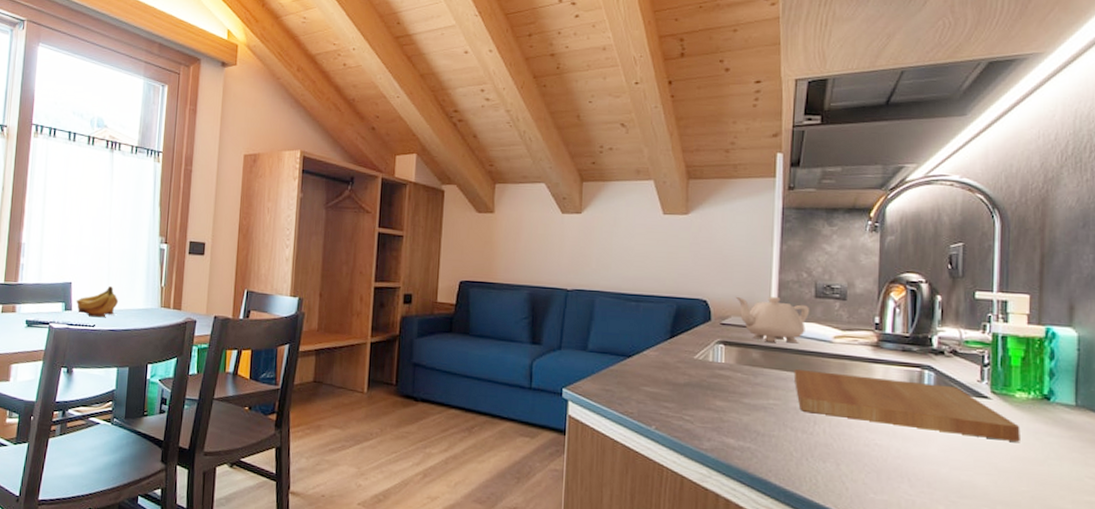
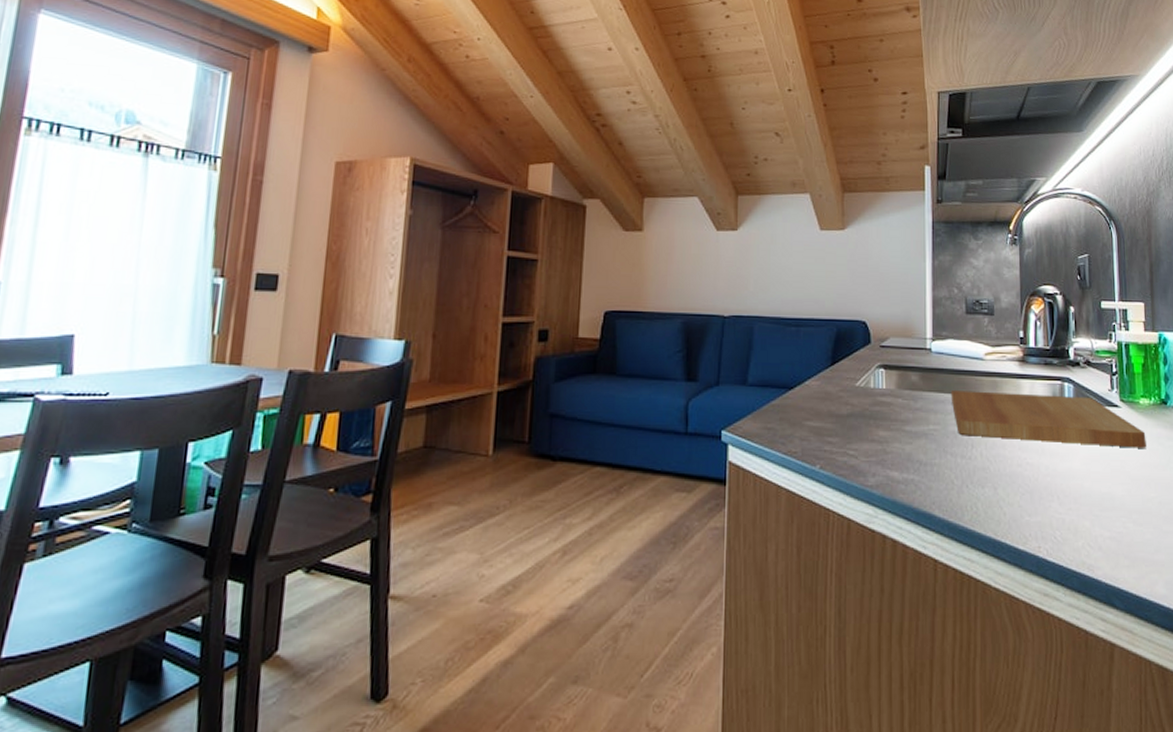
fruit: present [76,285,119,318] -> none [79,336,148,382]
teapot: present [735,296,810,344] -> none [893,315,963,363]

